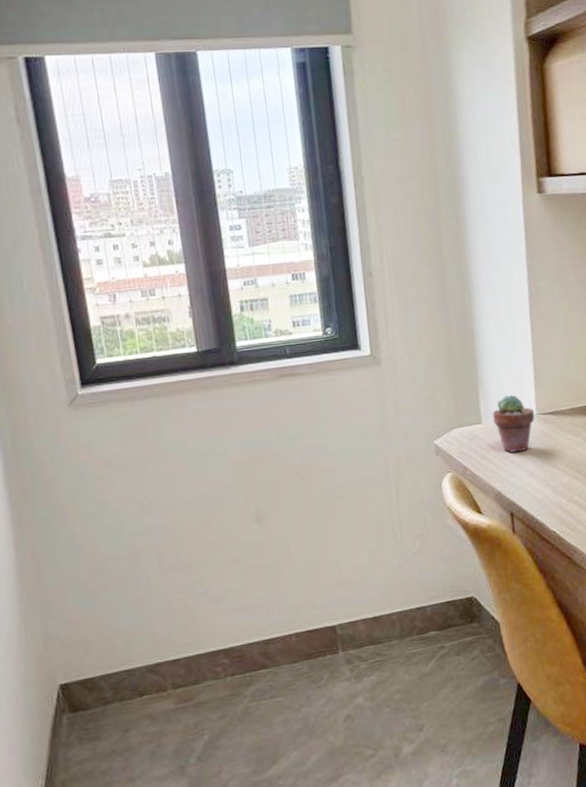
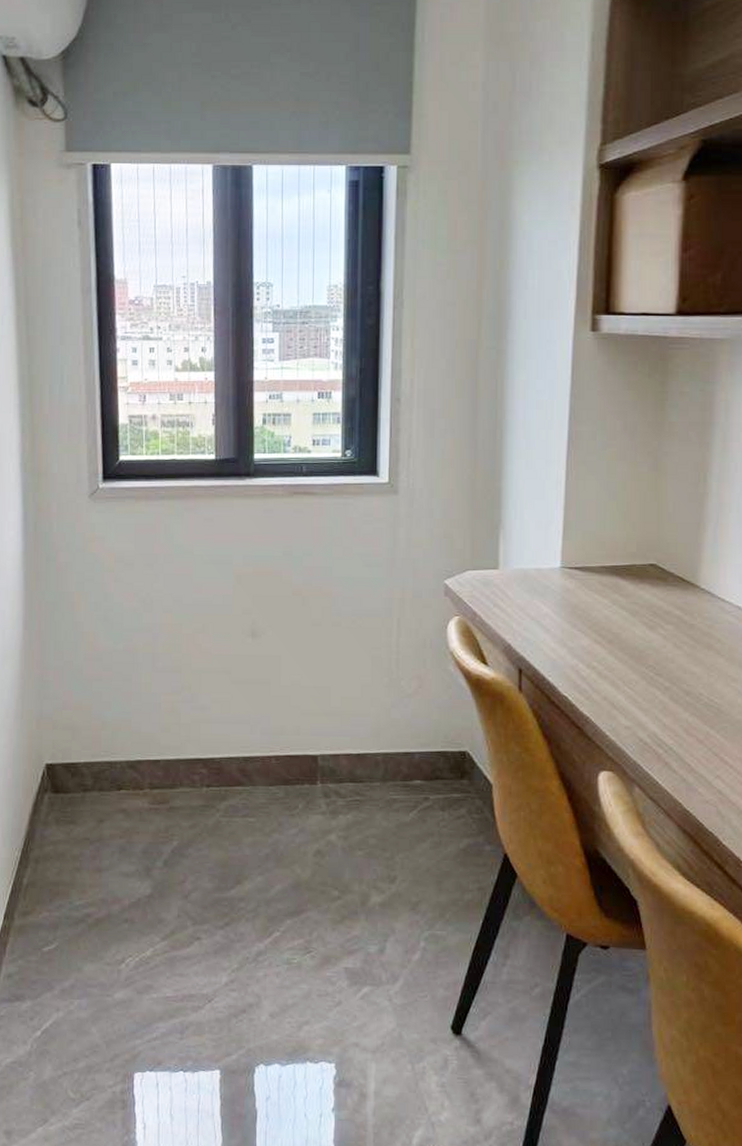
potted succulent: present [492,395,535,453] -> none [511,542,560,605]

